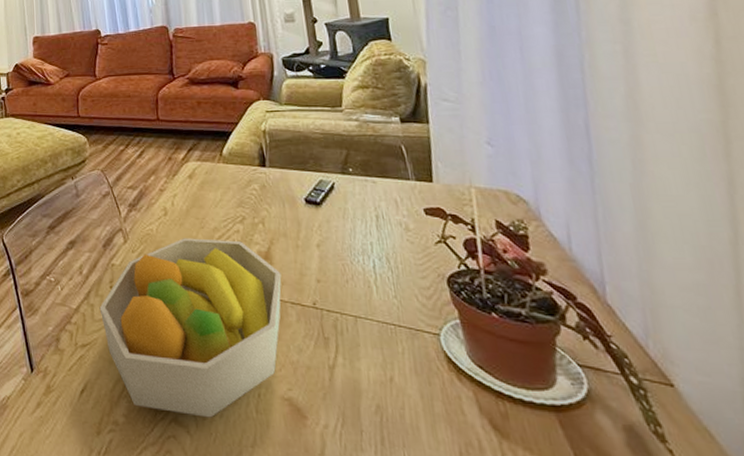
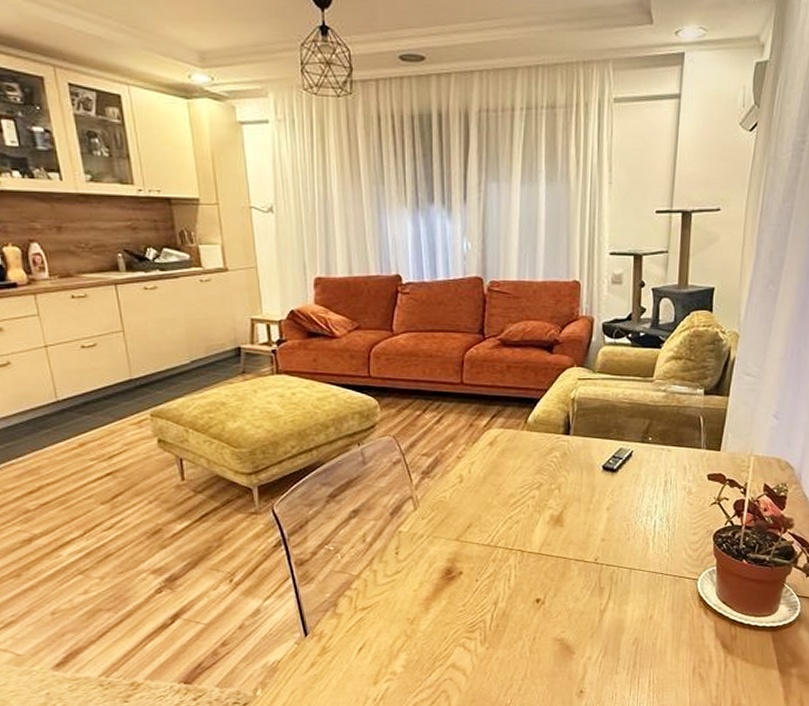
fruit bowl: present [99,238,282,418] -> none [383,504,570,661]

